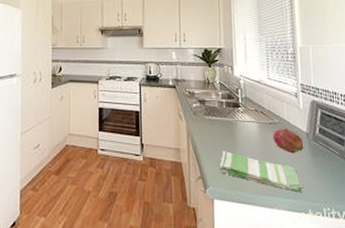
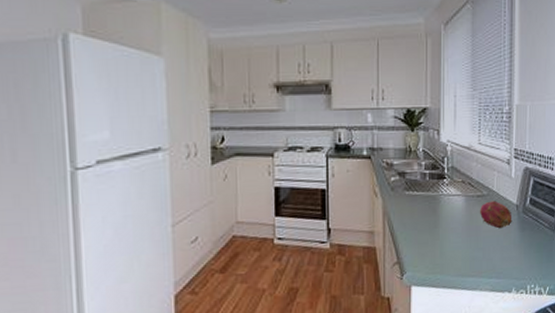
dish towel: present [219,150,304,193] -> none [419,230,509,271]

